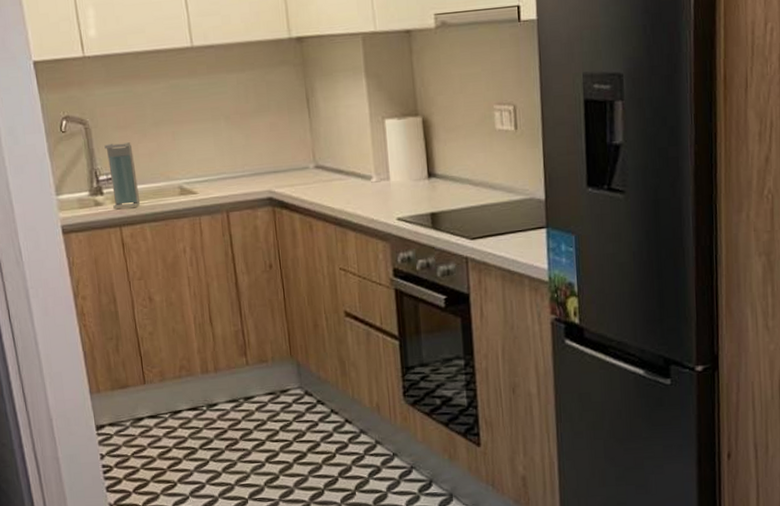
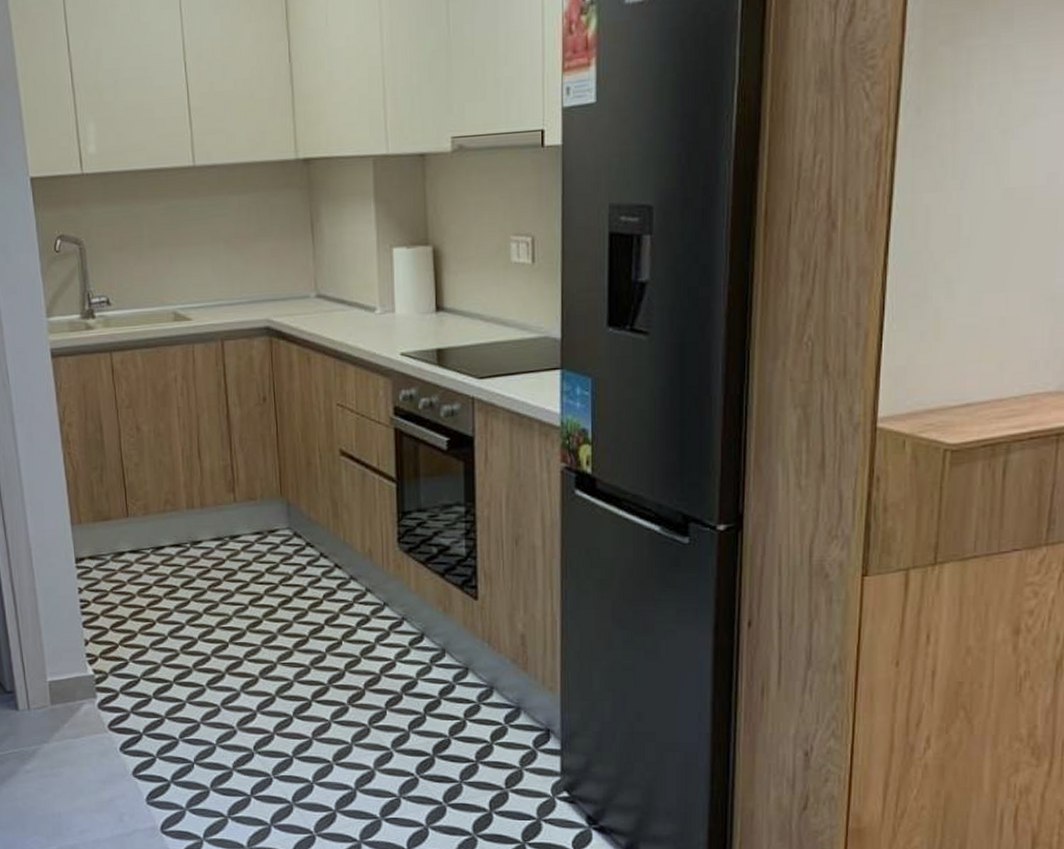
soap dispenser: present [104,142,141,209] -> none [98,264,133,334]

